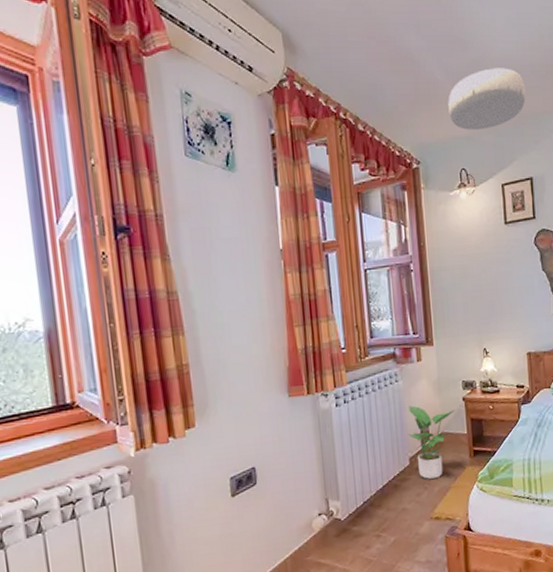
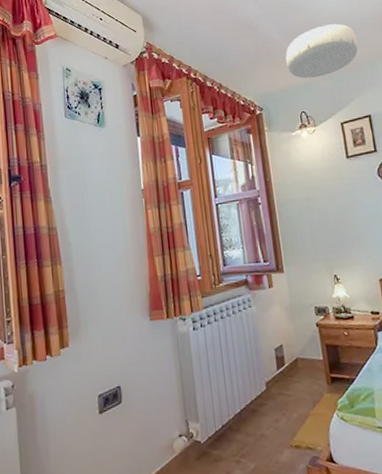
potted plant: present [408,406,455,479] -> none [262,330,309,405]

